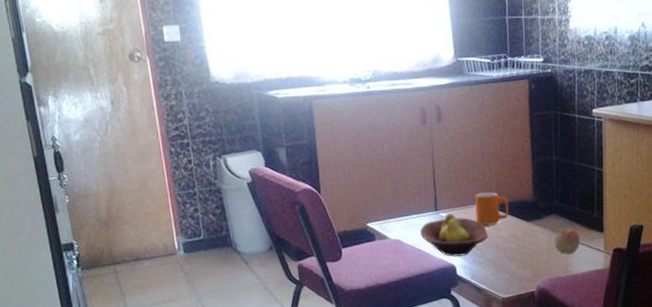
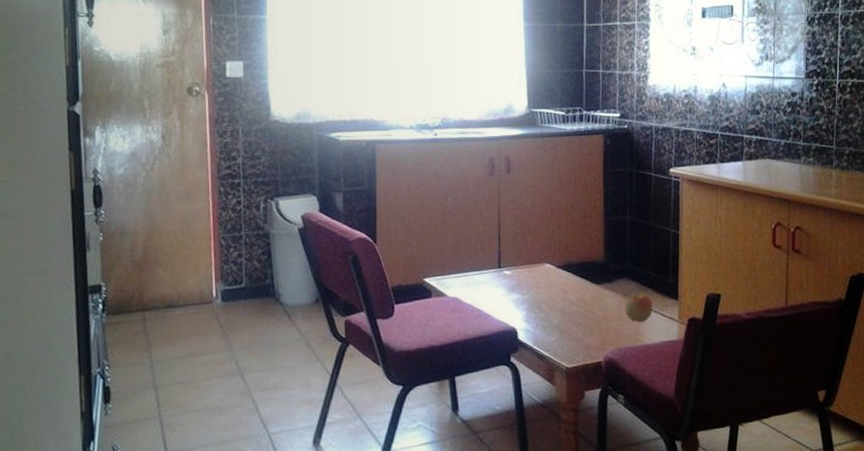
fruit bowl: present [420,214,488,257] -> none [481,272,554,319]
mug: present [475,192,509,226] -> none [542,251,577,286]

